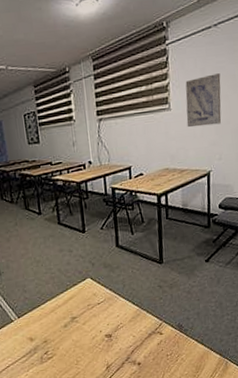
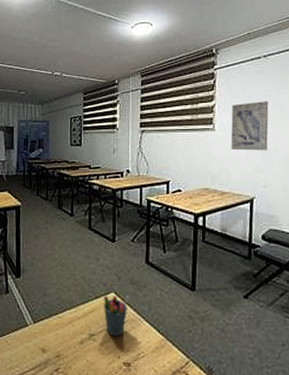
pen holder: none [80,278,104,316] -> present [103,295,129,337]

